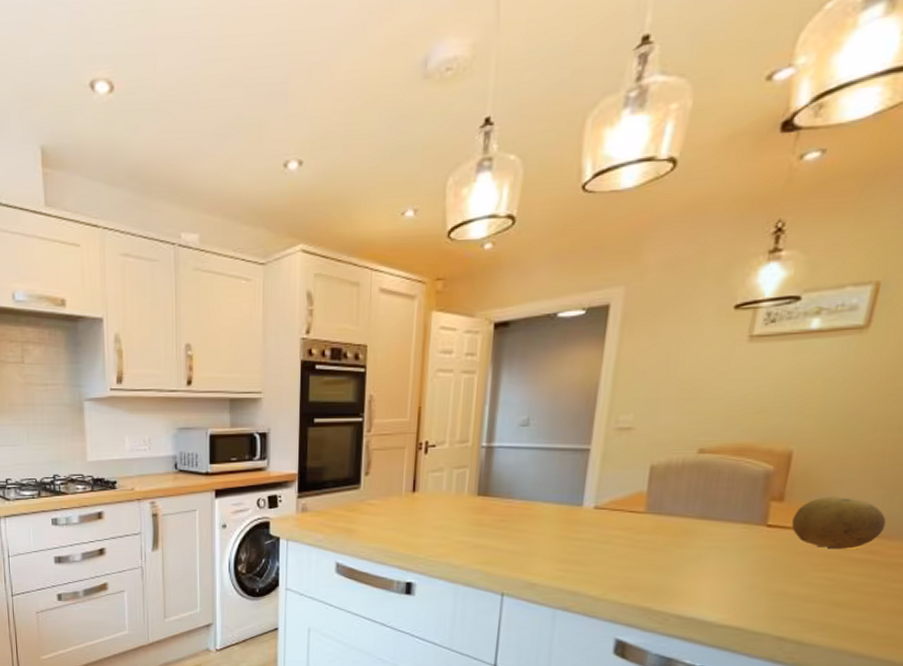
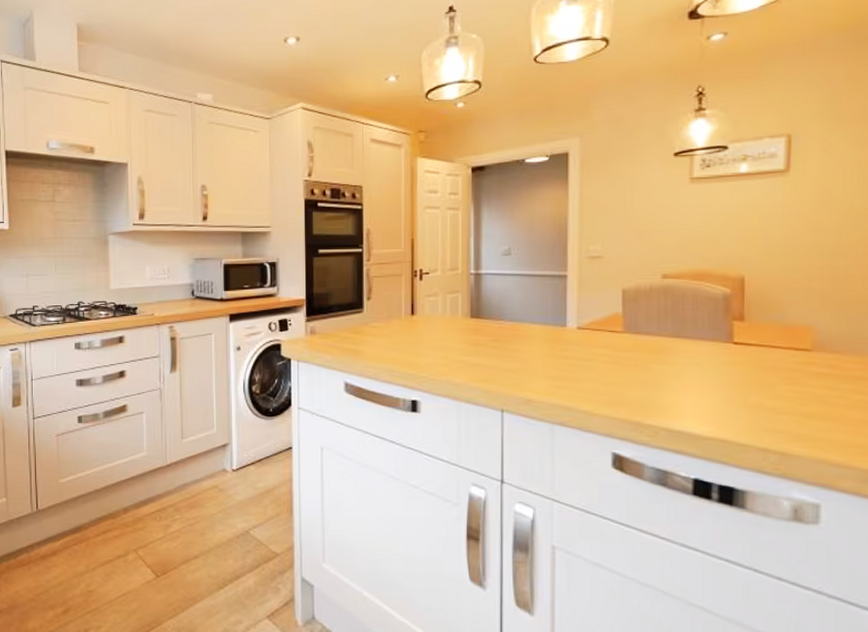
fruit: present [791,497,886,549] -> none [755,316,837,364]

